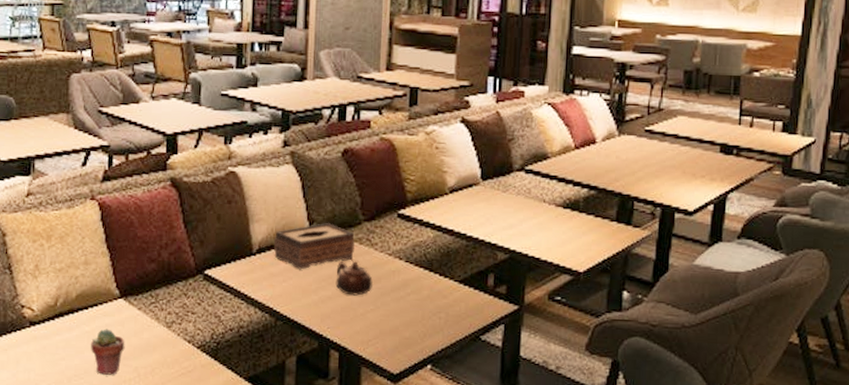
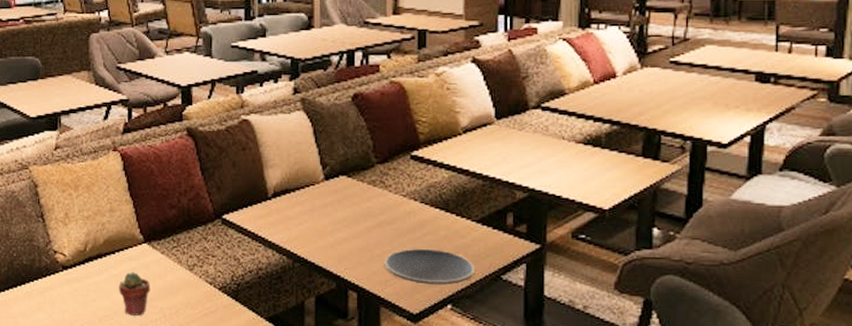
tissue box: present [274,223,355,270] -> none [289,167,368,213]
teapot: present [335,261,373,296] -> none [351,203,388,237]
plate: none [367,307,456,346] -> present [384,248,476,286]

